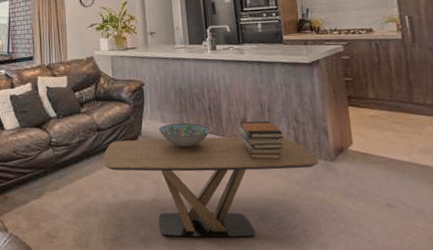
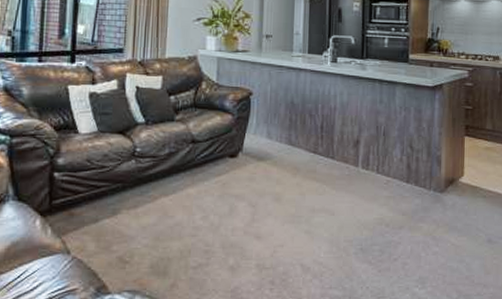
coffee table: present [103,136,319,238] -> none [195,156,428,269]
decorative bowl: present [158,123,211,148] -> none [262,140,320,169]
book stack: present [239,120,284,160] -> none [350,144,397,187]

